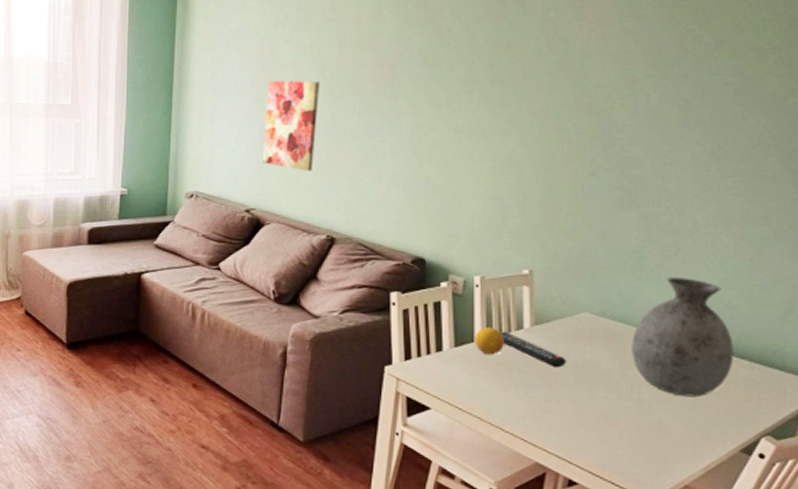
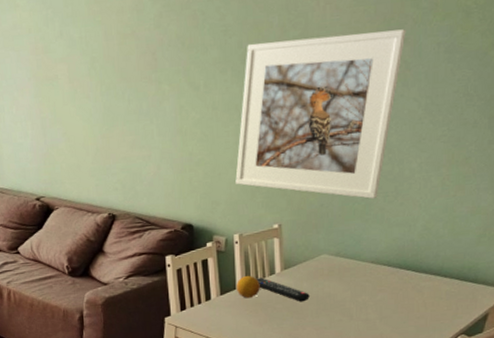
wall art: present [262,81,319,171] -> none [44,73,92,158]
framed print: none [479,64,686,252] -> present [235,29,406,199]
vase: present [632,277,734,398] -> none [361,216,439,313]

